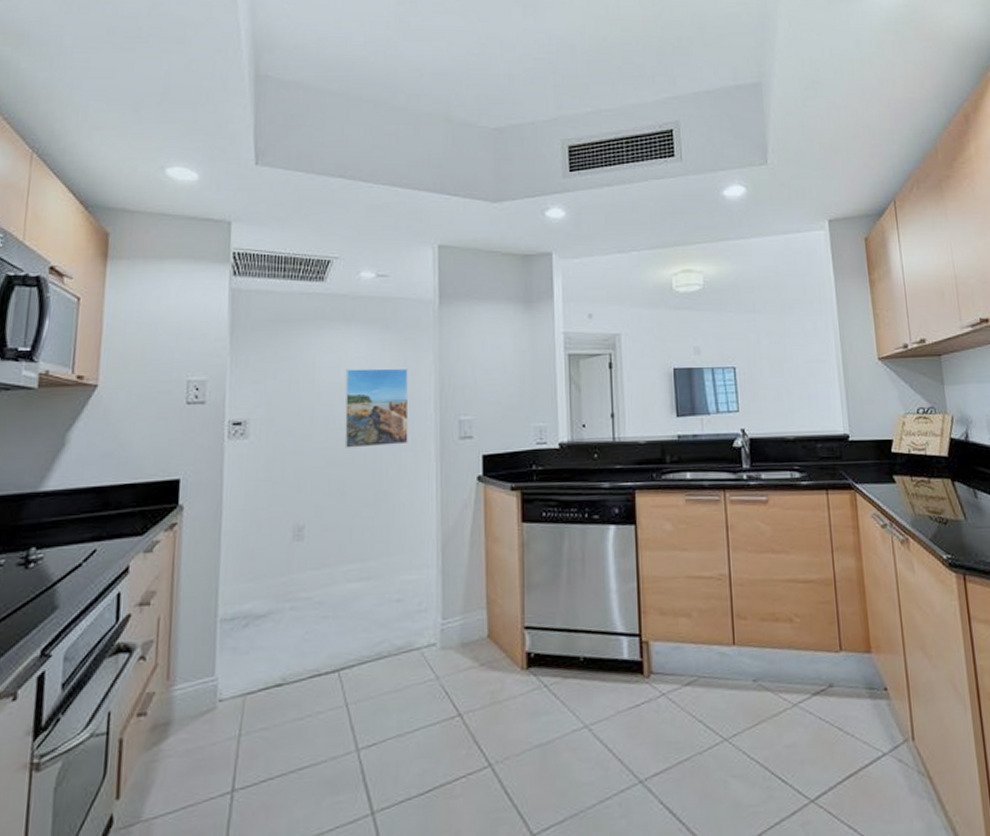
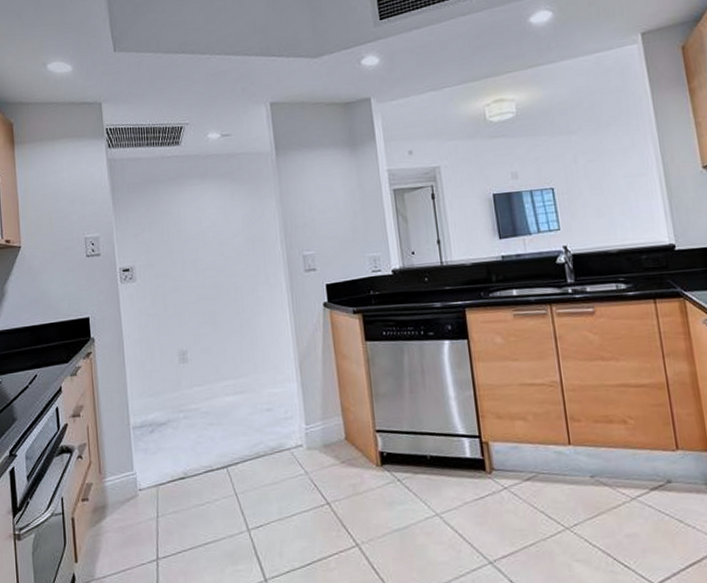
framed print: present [344,368,409,448] -> none [205,213,262,285]

